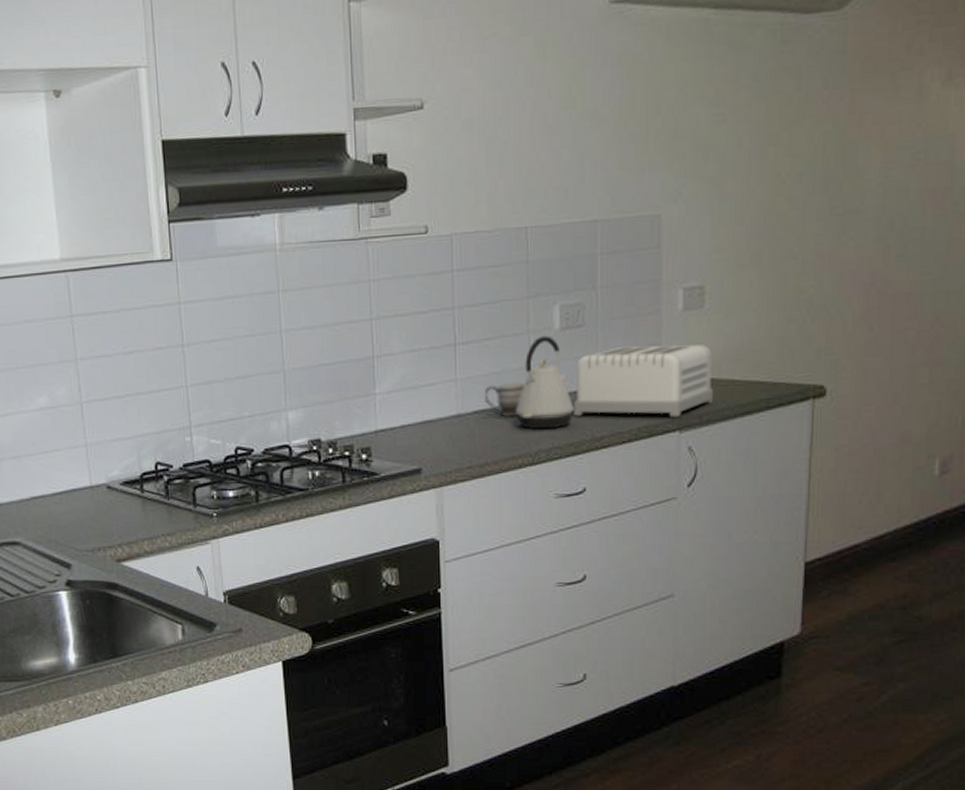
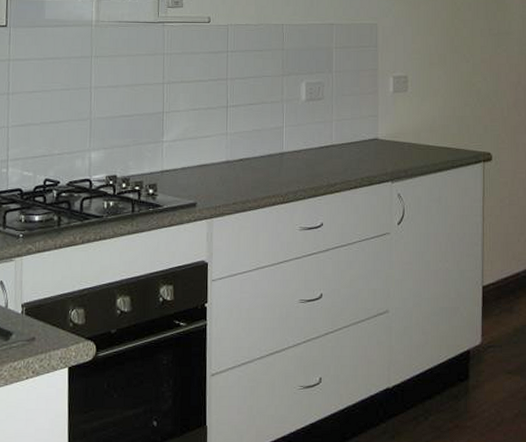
mug: present [485,382,525,416] -> none [248,138,279,164]
kettle: present [515,335,574,429] -> none [271,104,315,175]
toaster: present [574,344,713,417] -> none [315,116,414,171]

